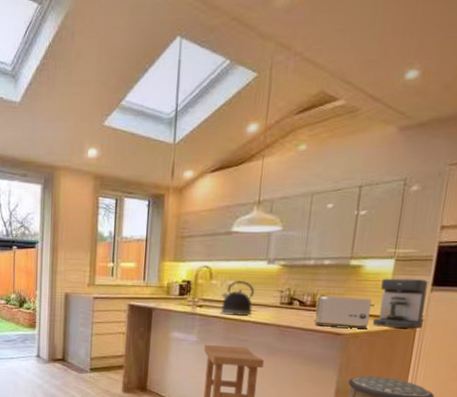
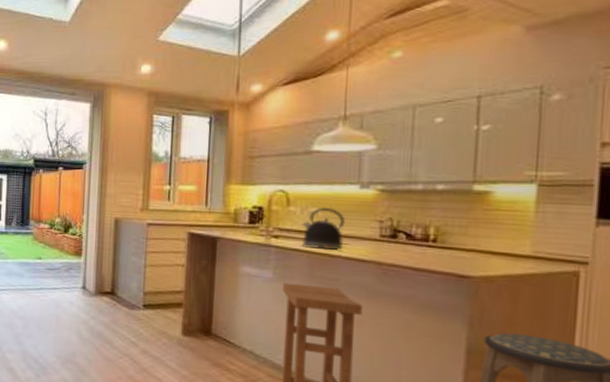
toaster: present [314,296,375,330] -> none [428,228,513,272]
coffee maker: present [372,278,428,330] -> none [512,207,590,275]

